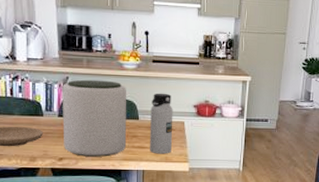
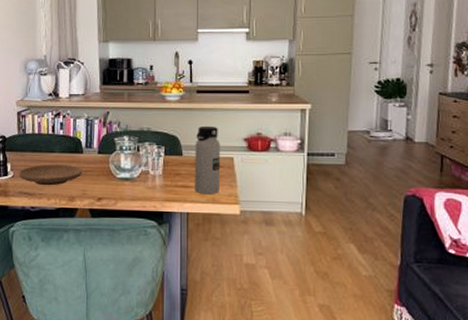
plant pot: present [61,79,127,157] -> none [102,114,169,197]

